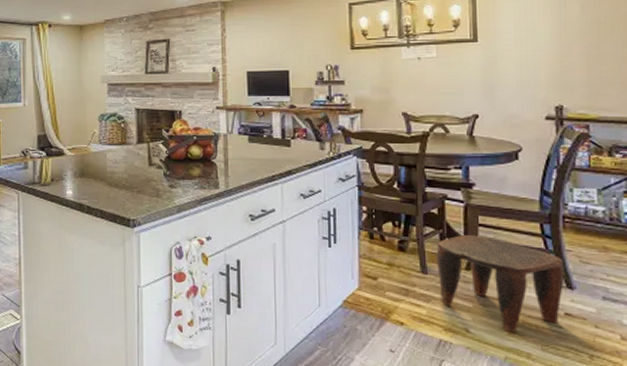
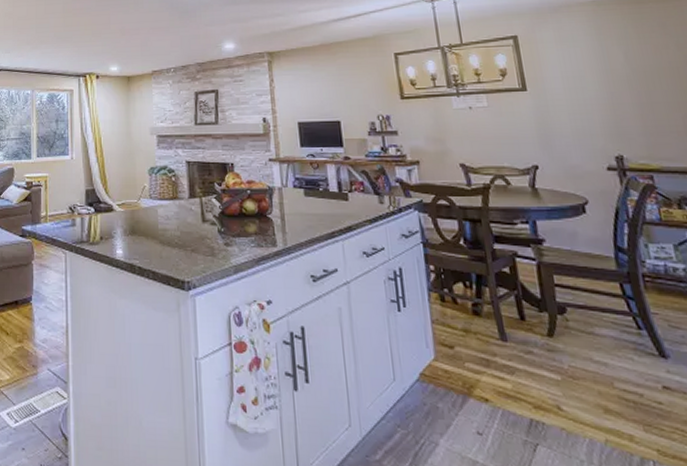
stool: present [436,234,565,333] -> none [513,296,657,411]

